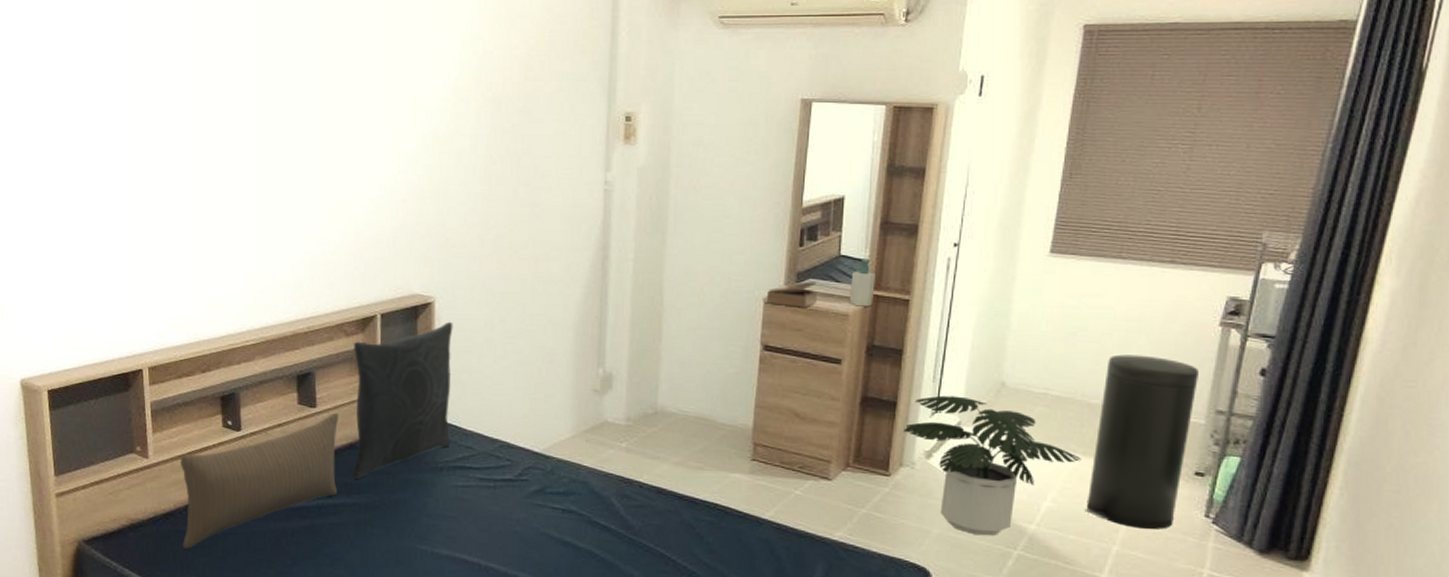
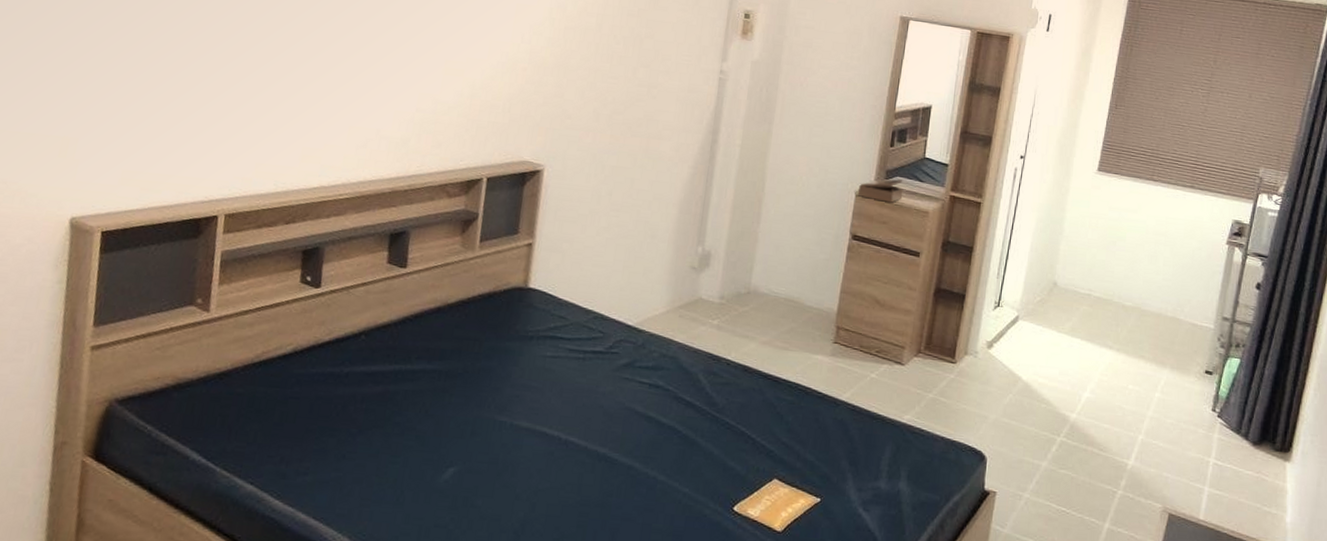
pillow: present [180,412,339,549] -> none [234,274,430,413]
pillow: present [352,321,453,479] -> none [436,190,560,345]
soap bottle: present [849,258,876,307] -> none [930,162,954,206]
potted plant: present [903,395,1082,536] -> none [970,291,1116,422]
pedal bin: present [1085,354,1199,529] -> none [1117,263,1210,421]

